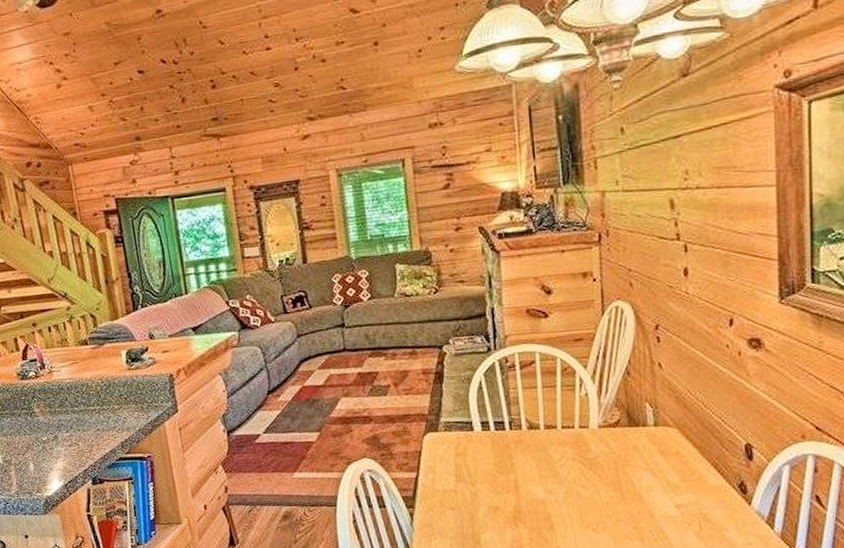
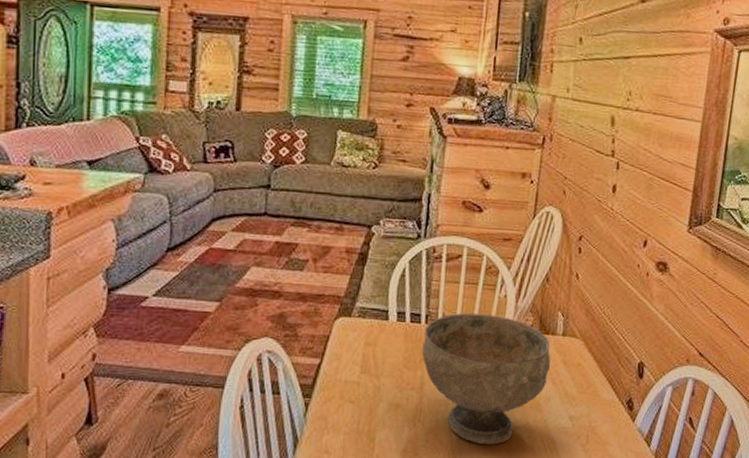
decorative bowl: none [509,413,647,539] -> present [421,312,551,445]

